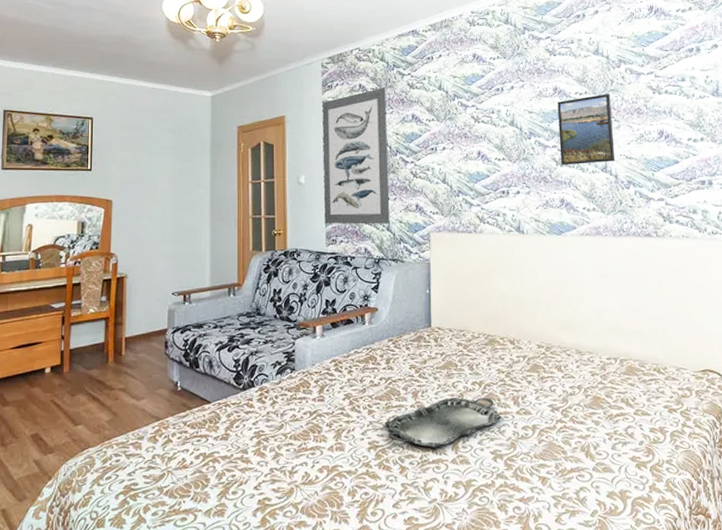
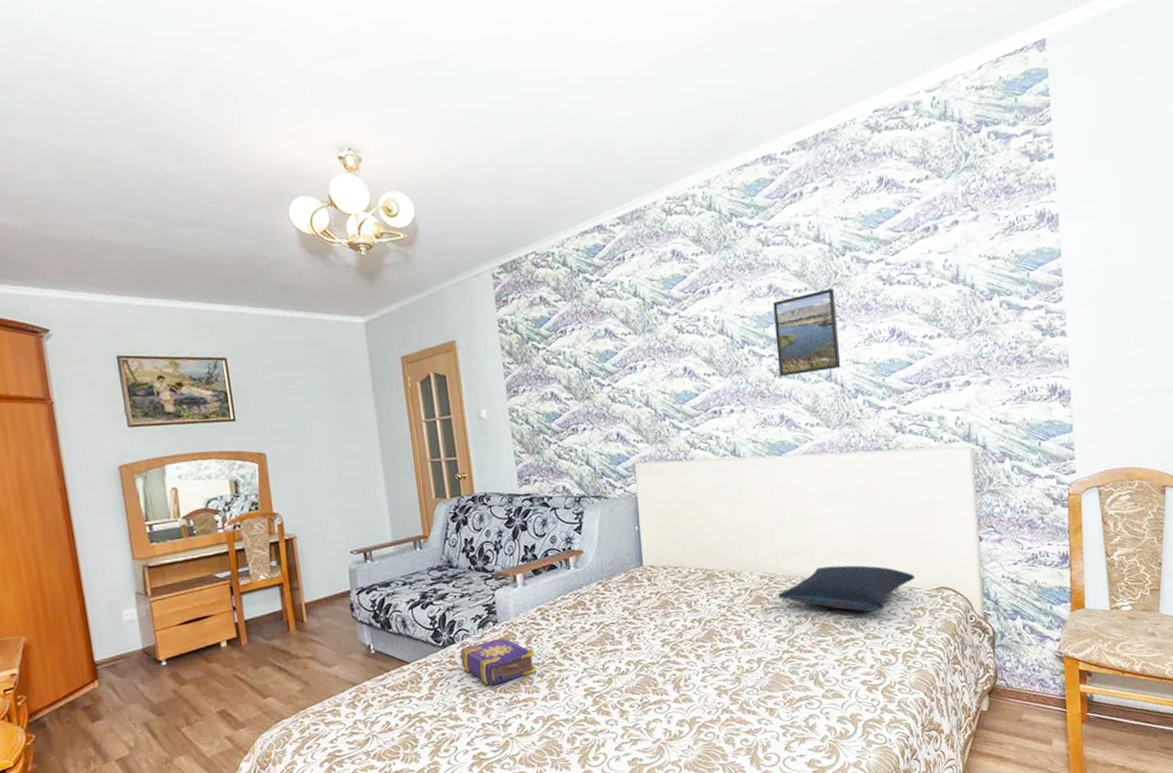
book: none [257,385,327,431] -> present [460,637,537,685]
wall art: present [322,87,390,225] -> none [498,298,589,463]
serving tray: present [386,397,502,448] -> none [601,634,725,689]
pillow: none [554,341,682,388] -> present [778,565,915,612]

